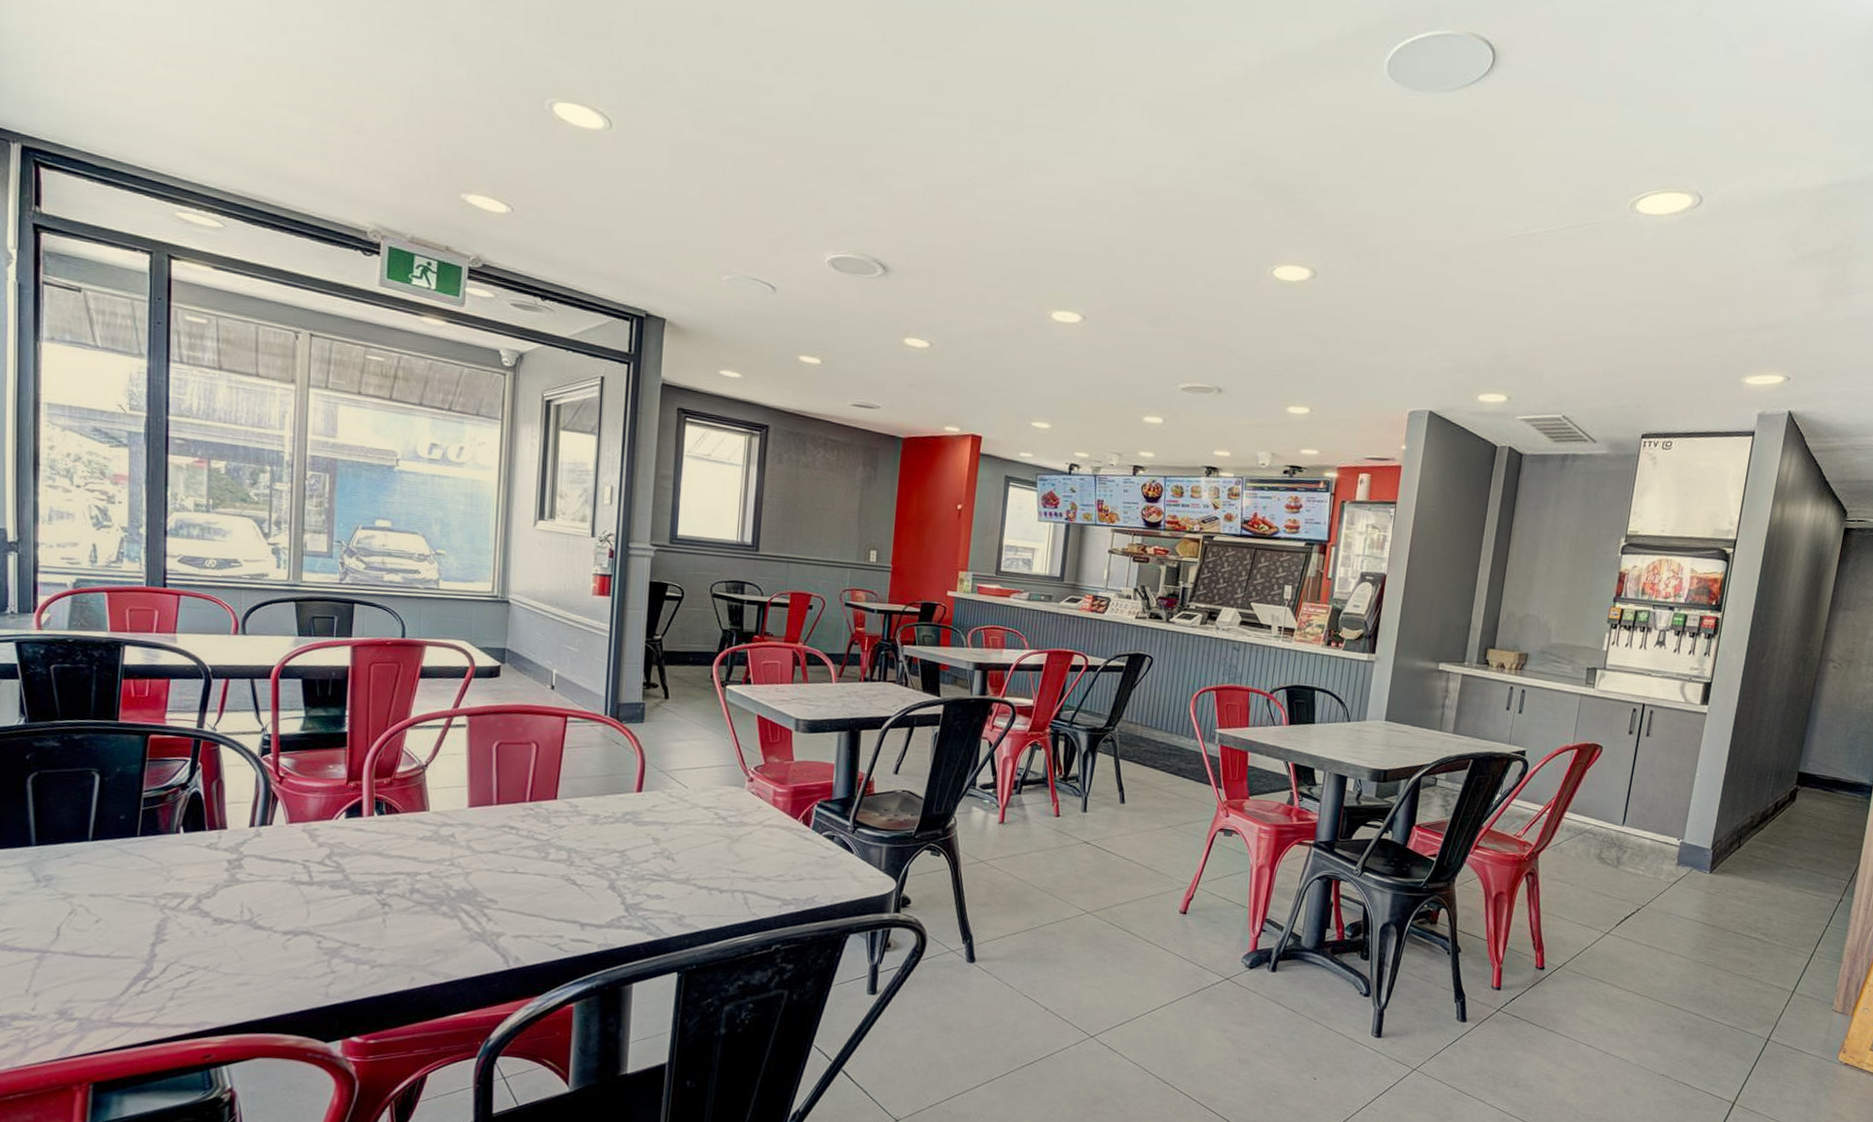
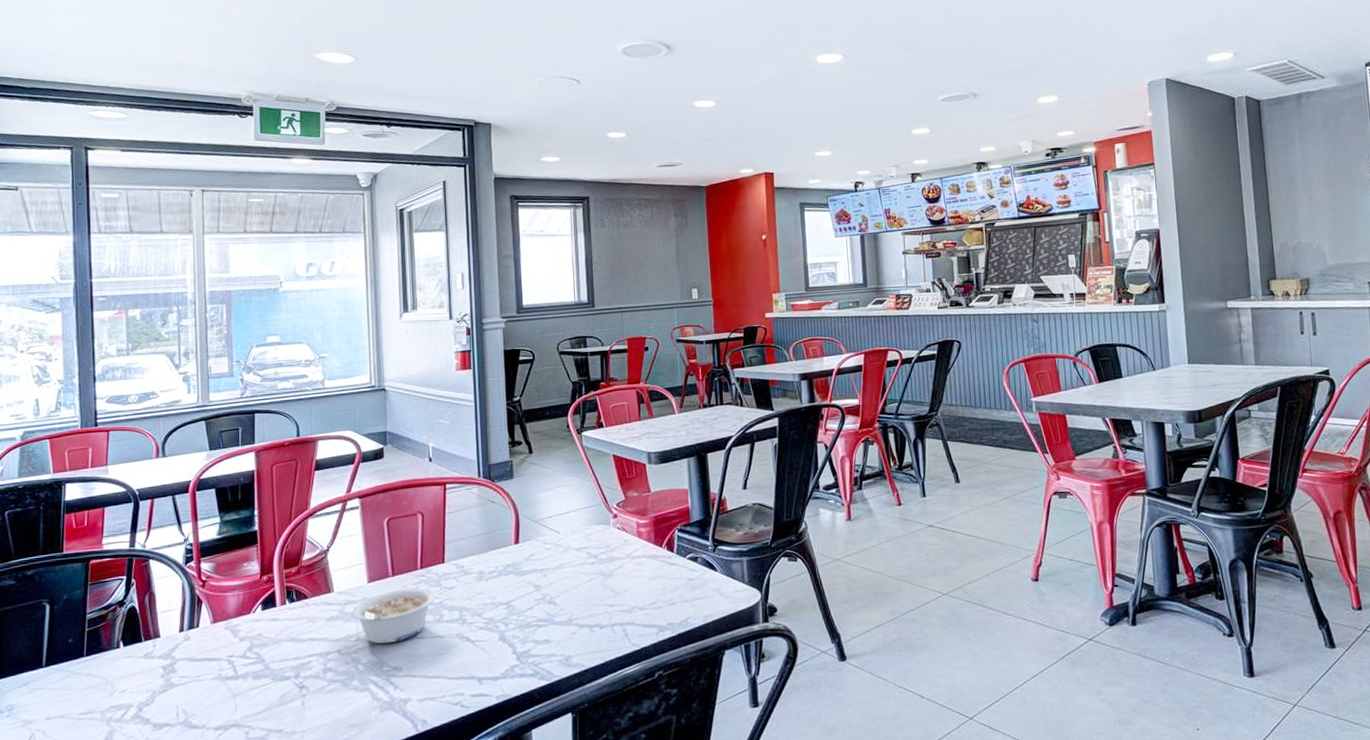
legume: none [447,818,544,874] -> present [352,587,436,644]

